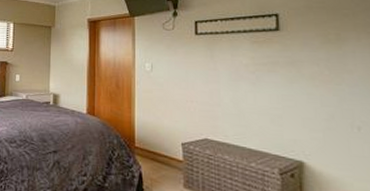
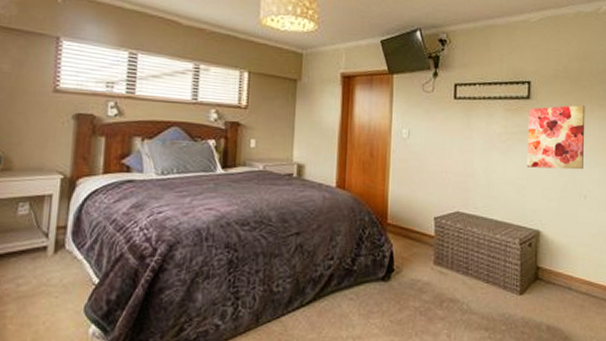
wall art: none [278,34,353,100] -> present [527,105,586,170]

